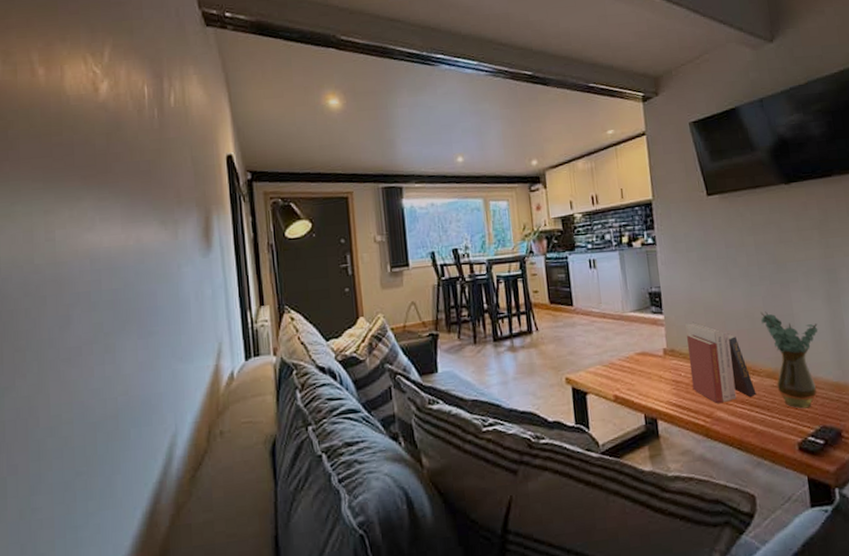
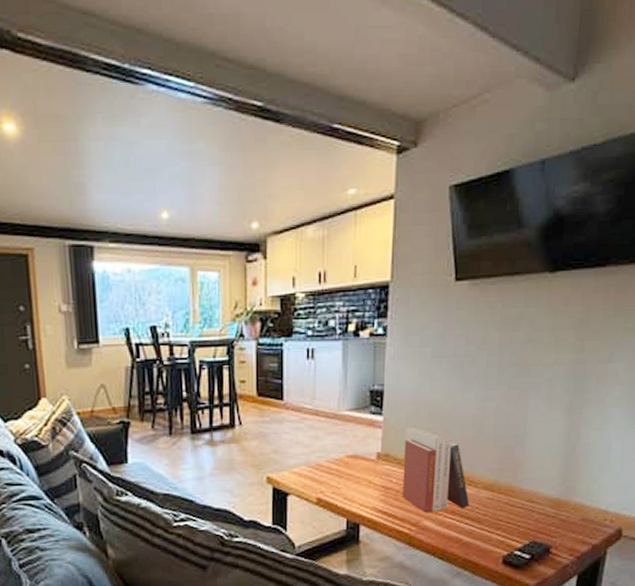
vase: present [760,311,818,409] -> none [490,419,551,523]

